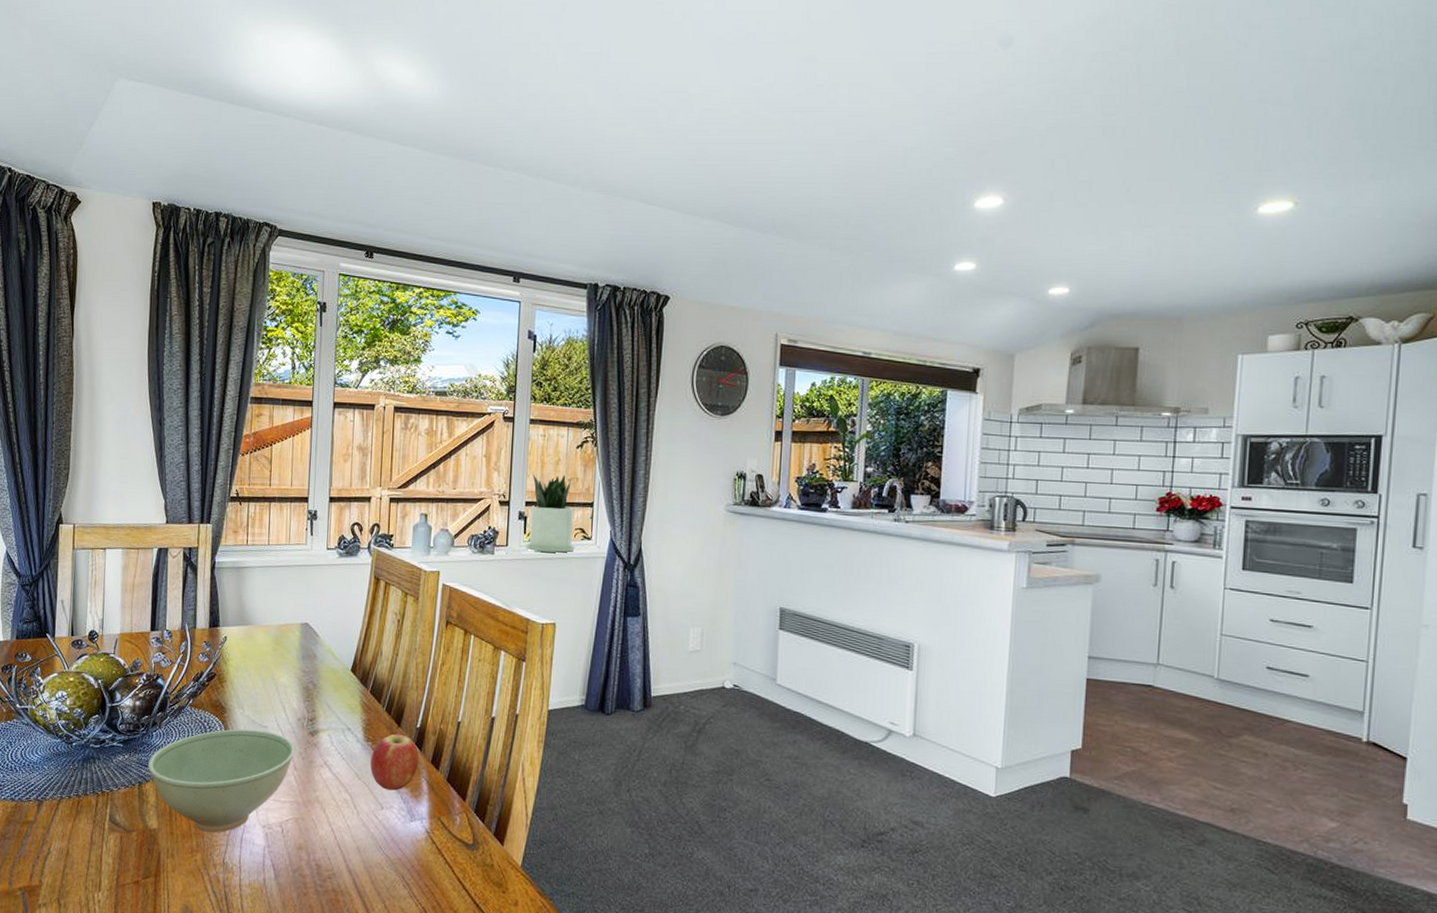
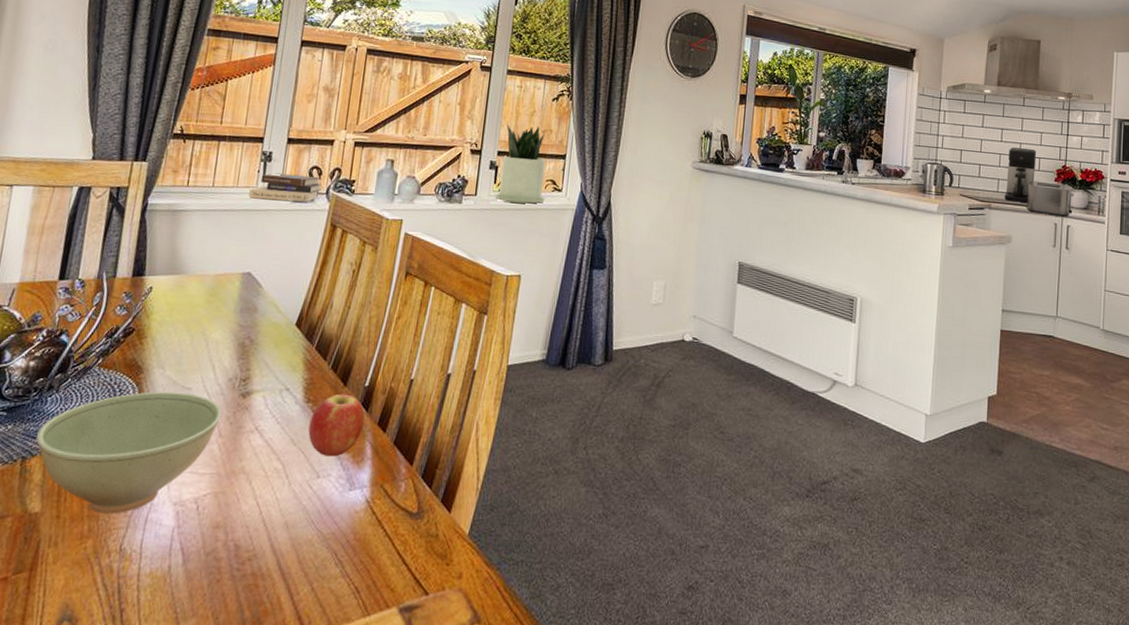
books: none [300,530,362,557] -> present [248,173,321,202]
coffee maker: none [1091,474,1133,537] -> present [1004,147,1037,203]
toaster: none [1118,511,1182,552] -> present [1026,180,1075,217]

